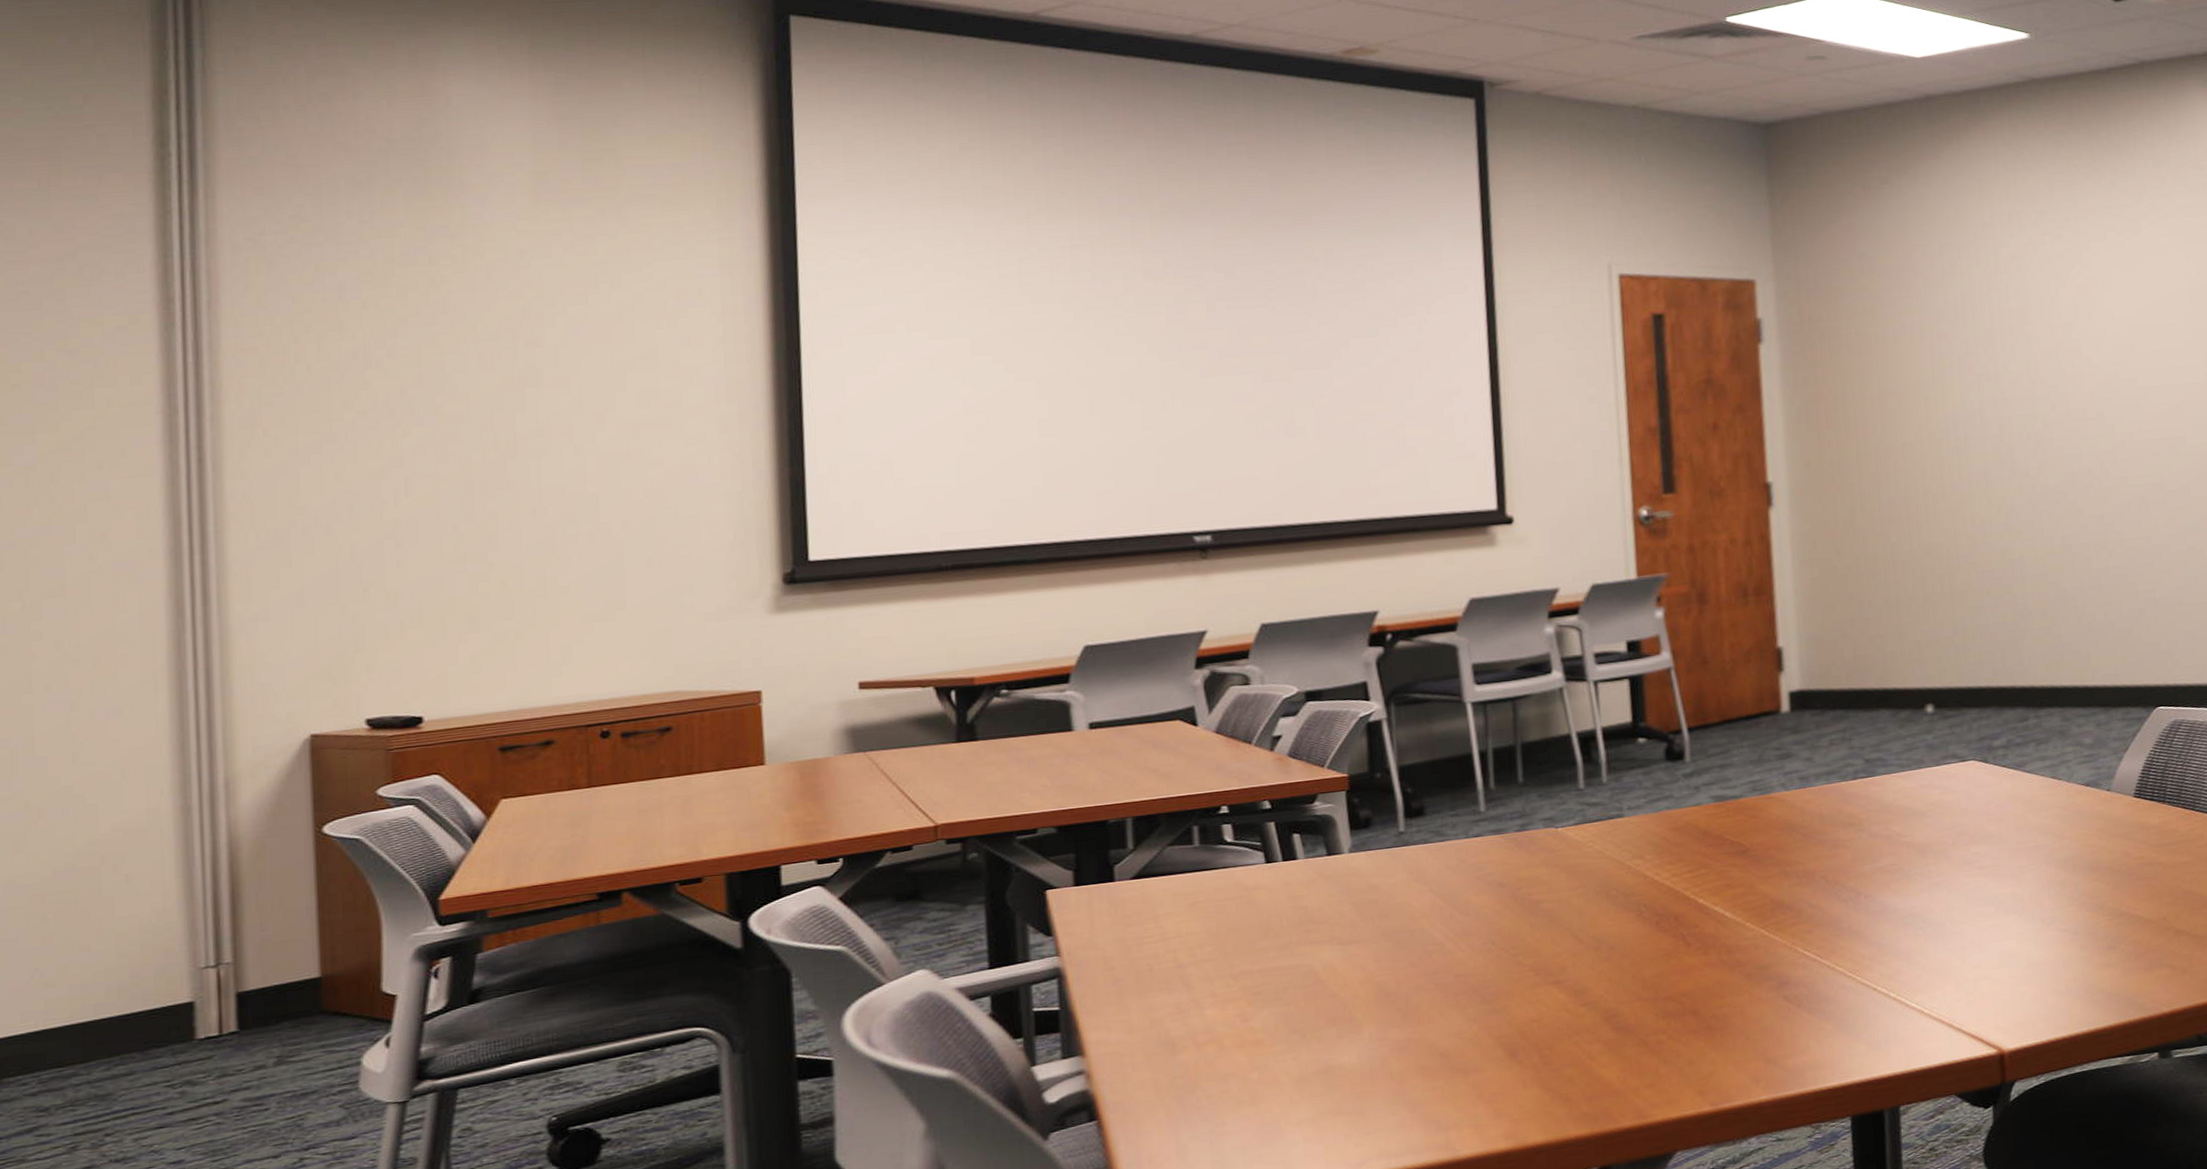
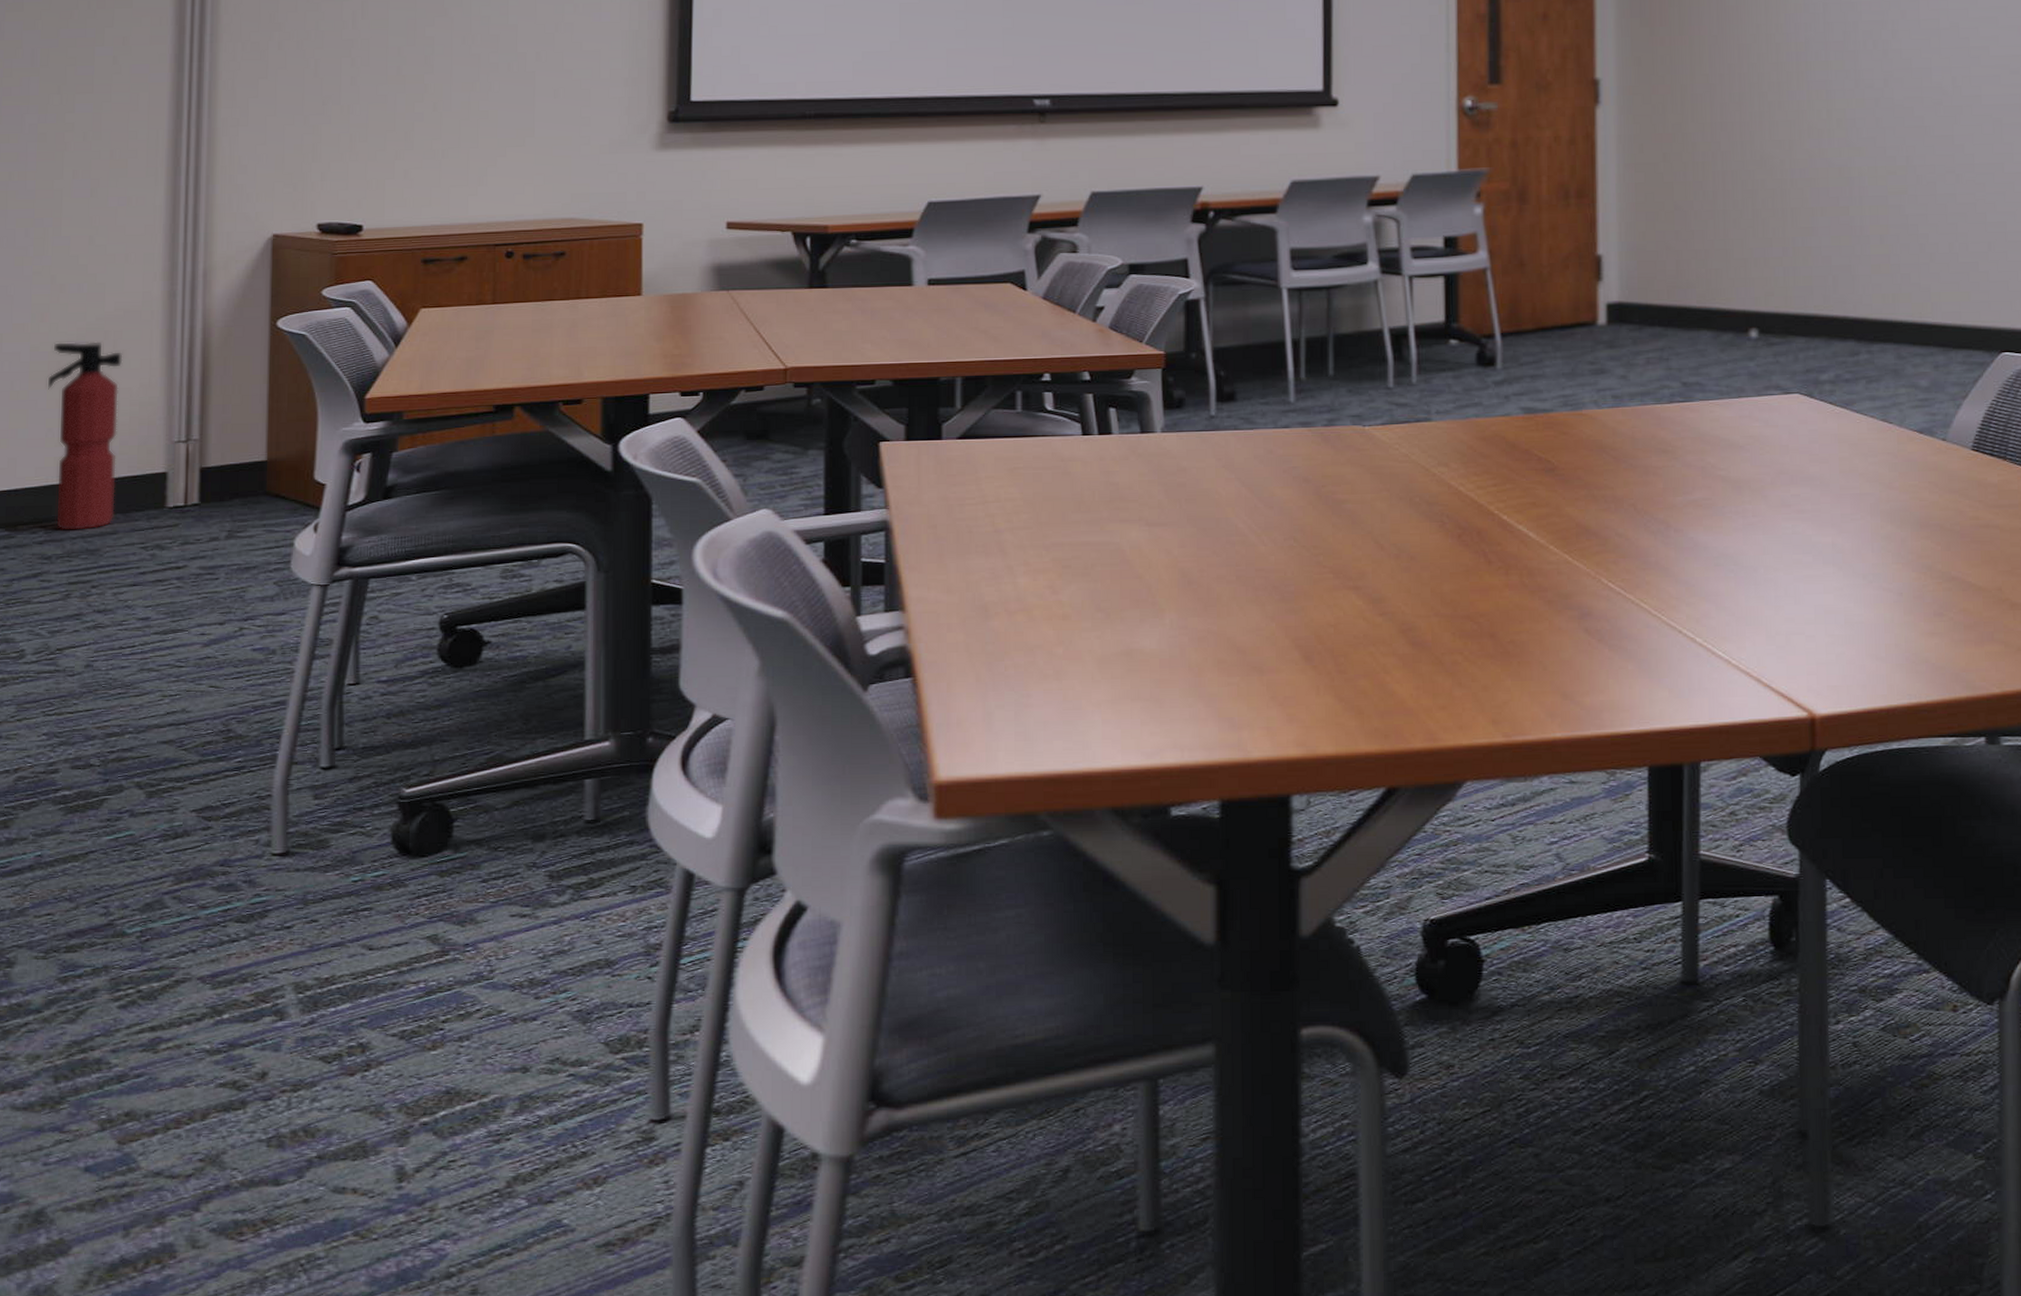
fire extinguisher: none [29,868,129,1079] -> present [47,341,123,532]

